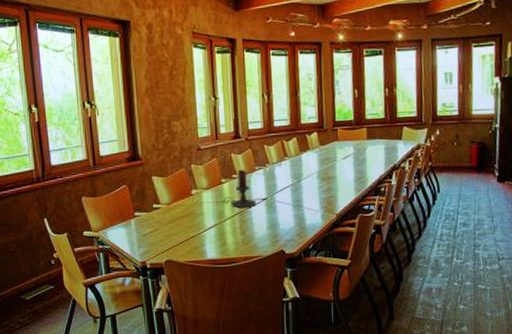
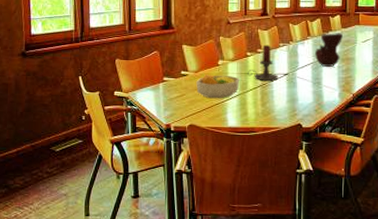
fruit bowl: none [170,204,216,231] -> present [196,74,240,99]
vase: none [293,151,322,188] -> present [315,33,343,67]

